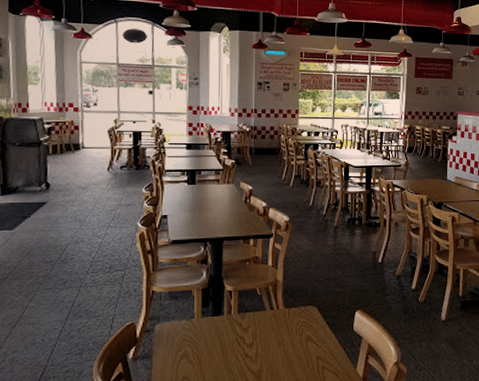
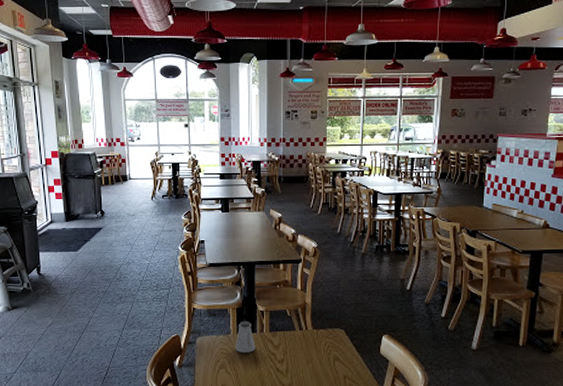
saltshaker: none [199,303,222,339] -> present [235,321,256,353]

